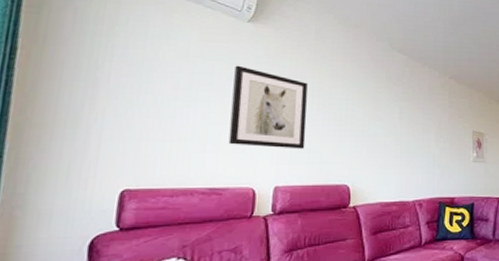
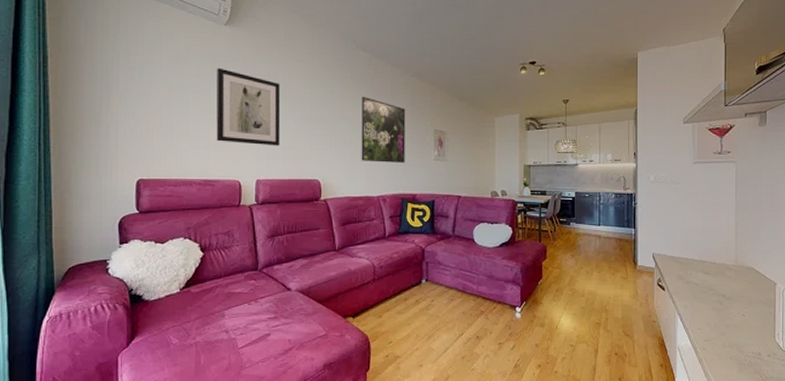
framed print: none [396,97,443,165] -> present [361,96,406,163]

